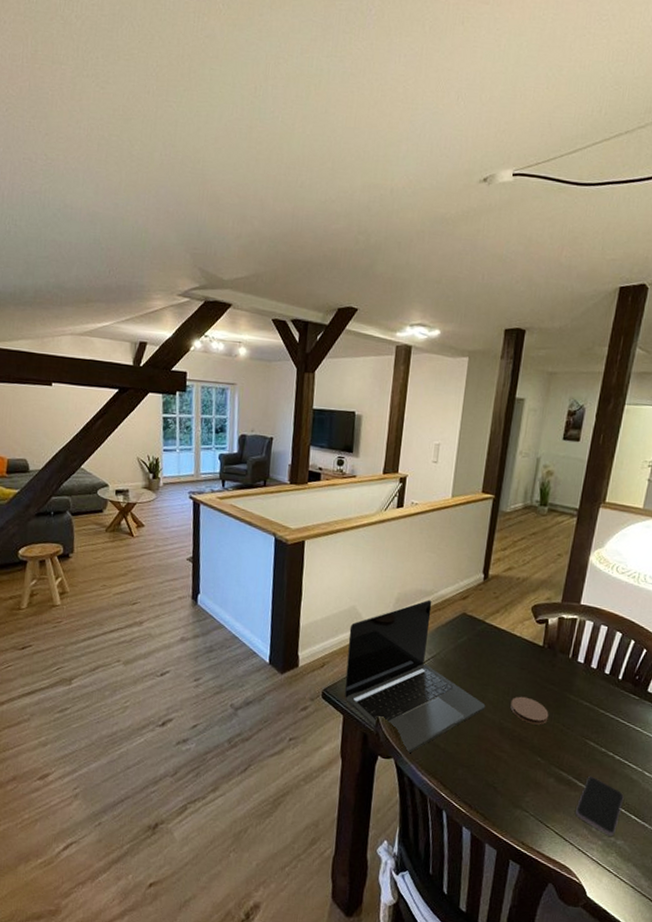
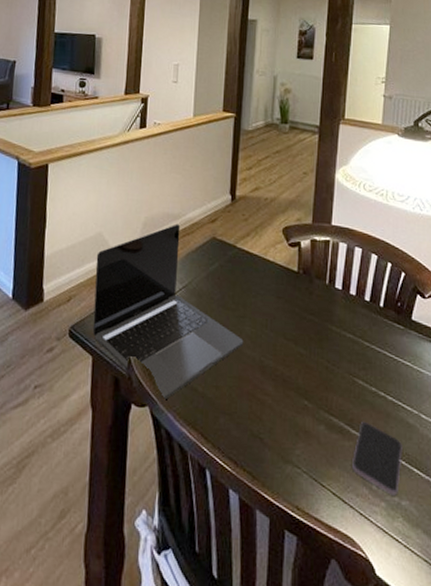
coaster: present [510,696,549,725] -> none [270,329,312,362]

